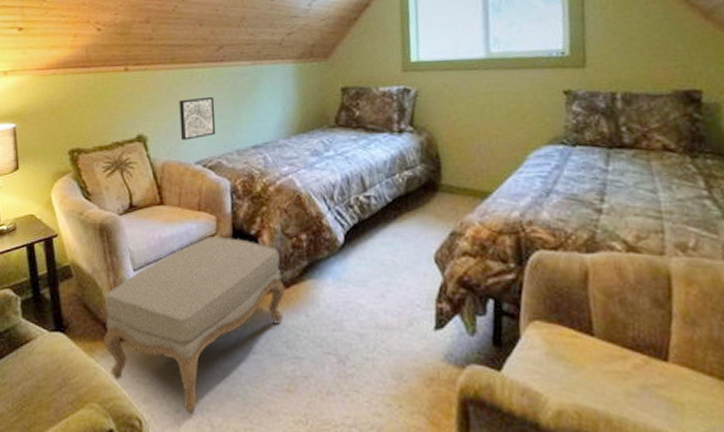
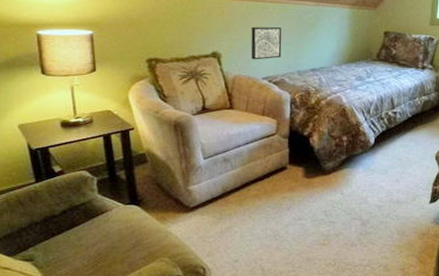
ottoman: present [103,237,285,414] -> none [174,135,327,262]

